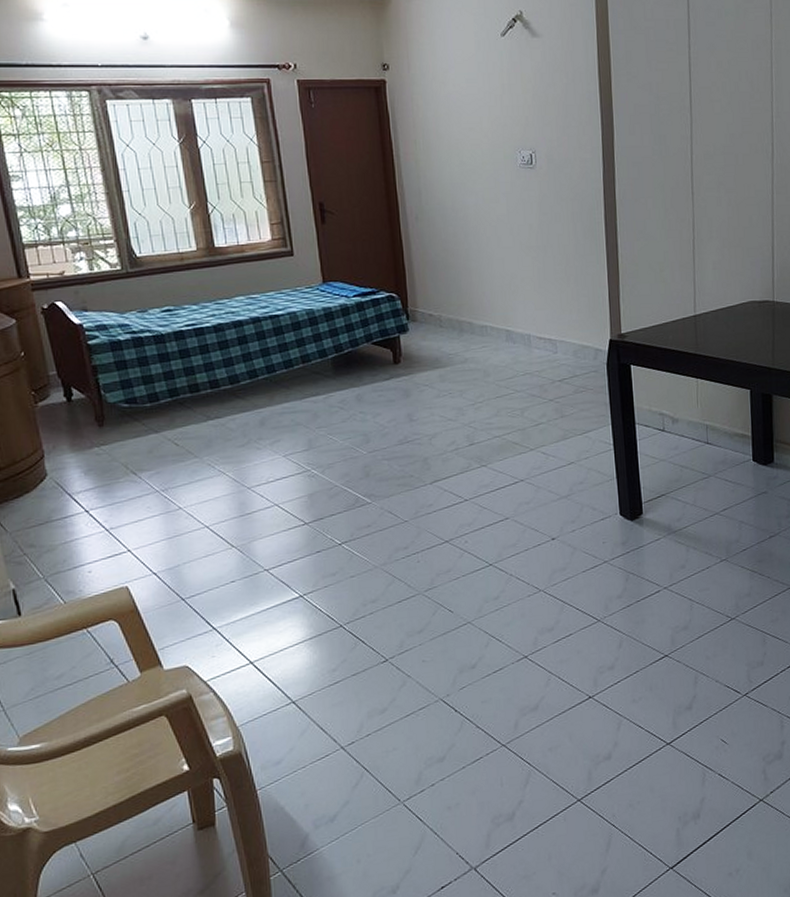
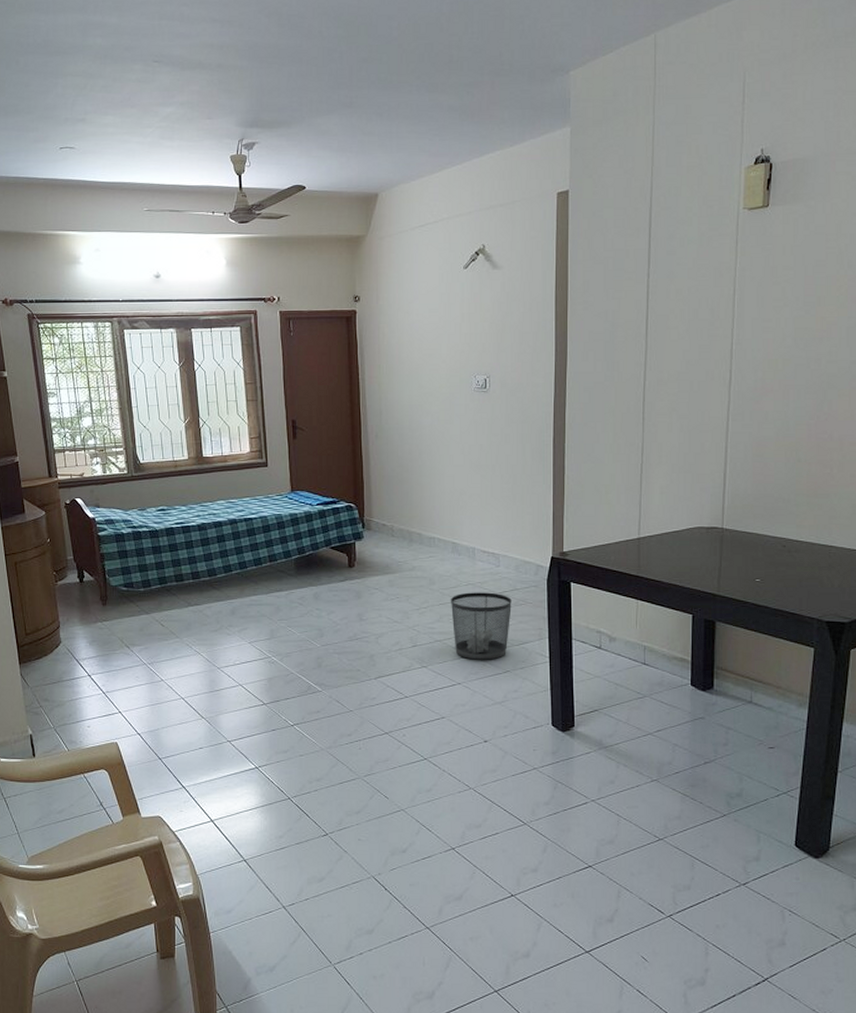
waste bin: none [507,380,572,454] -> present [450,592,512,660]

